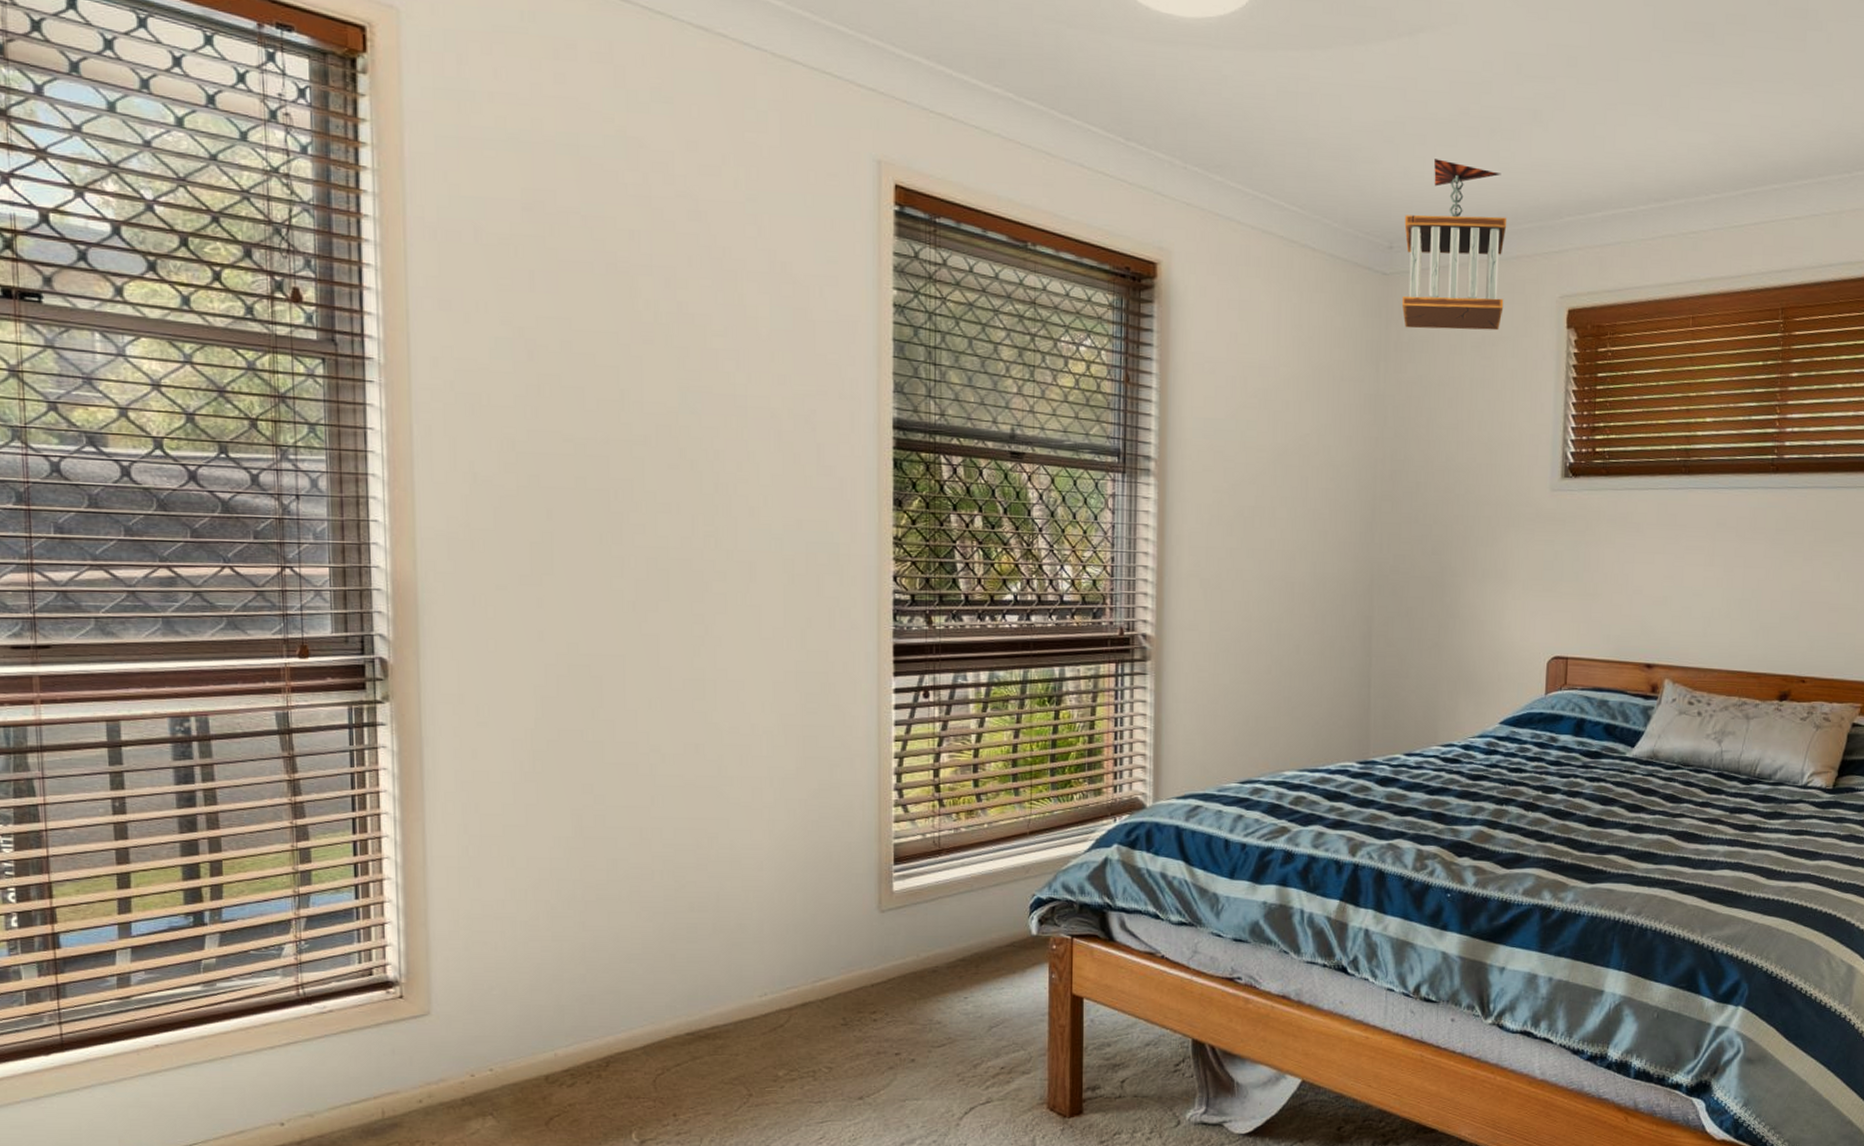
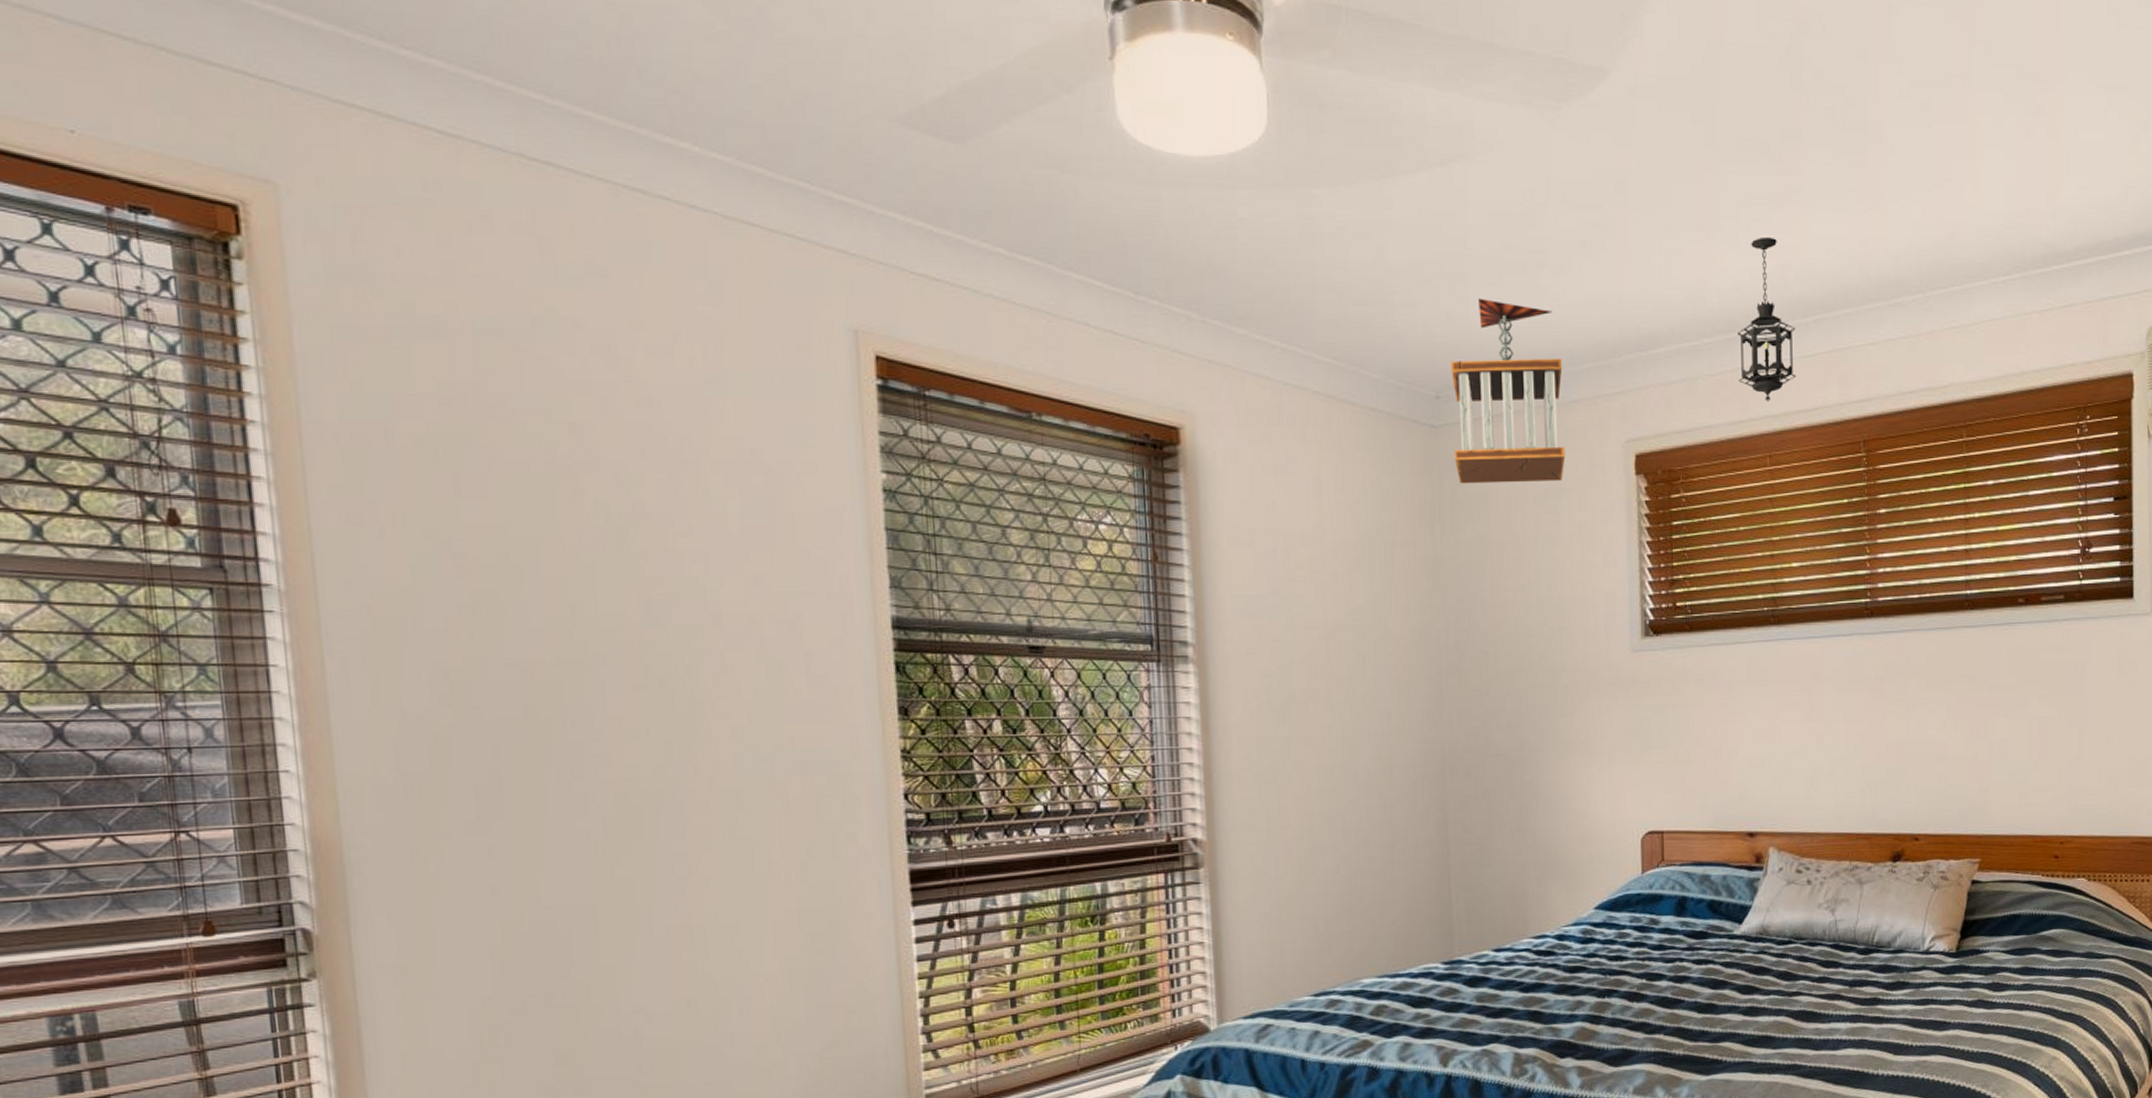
hanging lantern: none [1669,113,1725,267] -> present [1738,236,1796,402]

